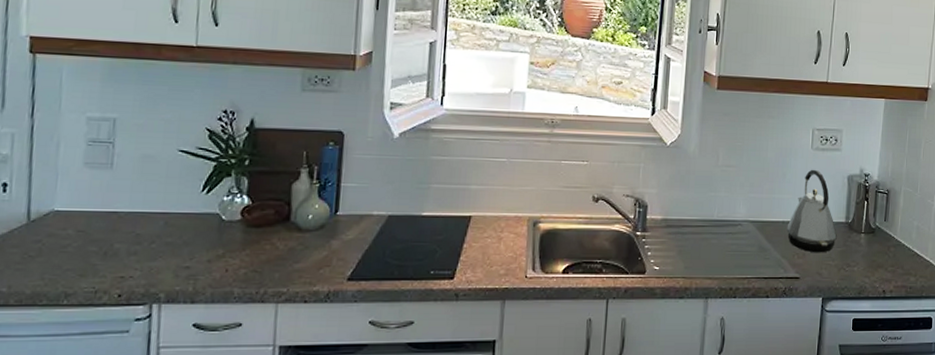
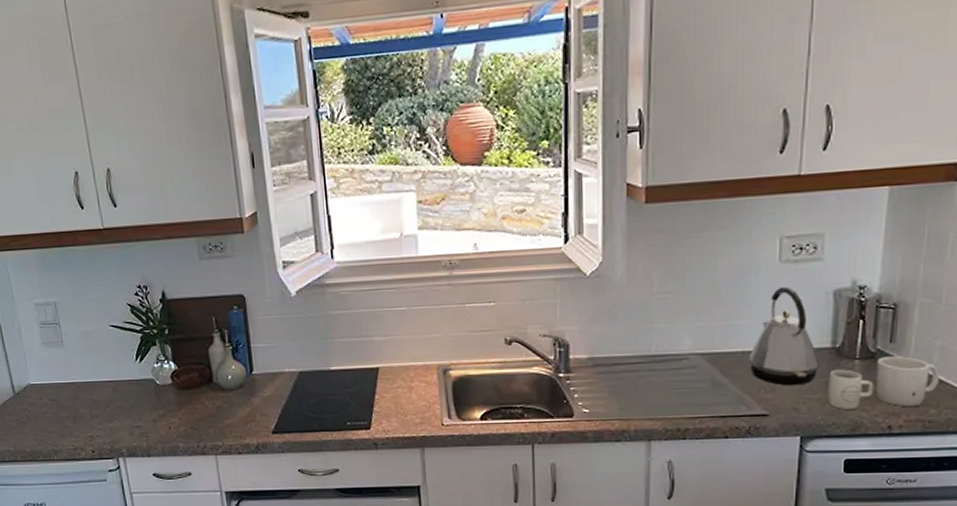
mug: none [842,241,874,275] -> present [827,369,874,409]
mug: none [875,232,917,275] -> present [875,356,940,407]

